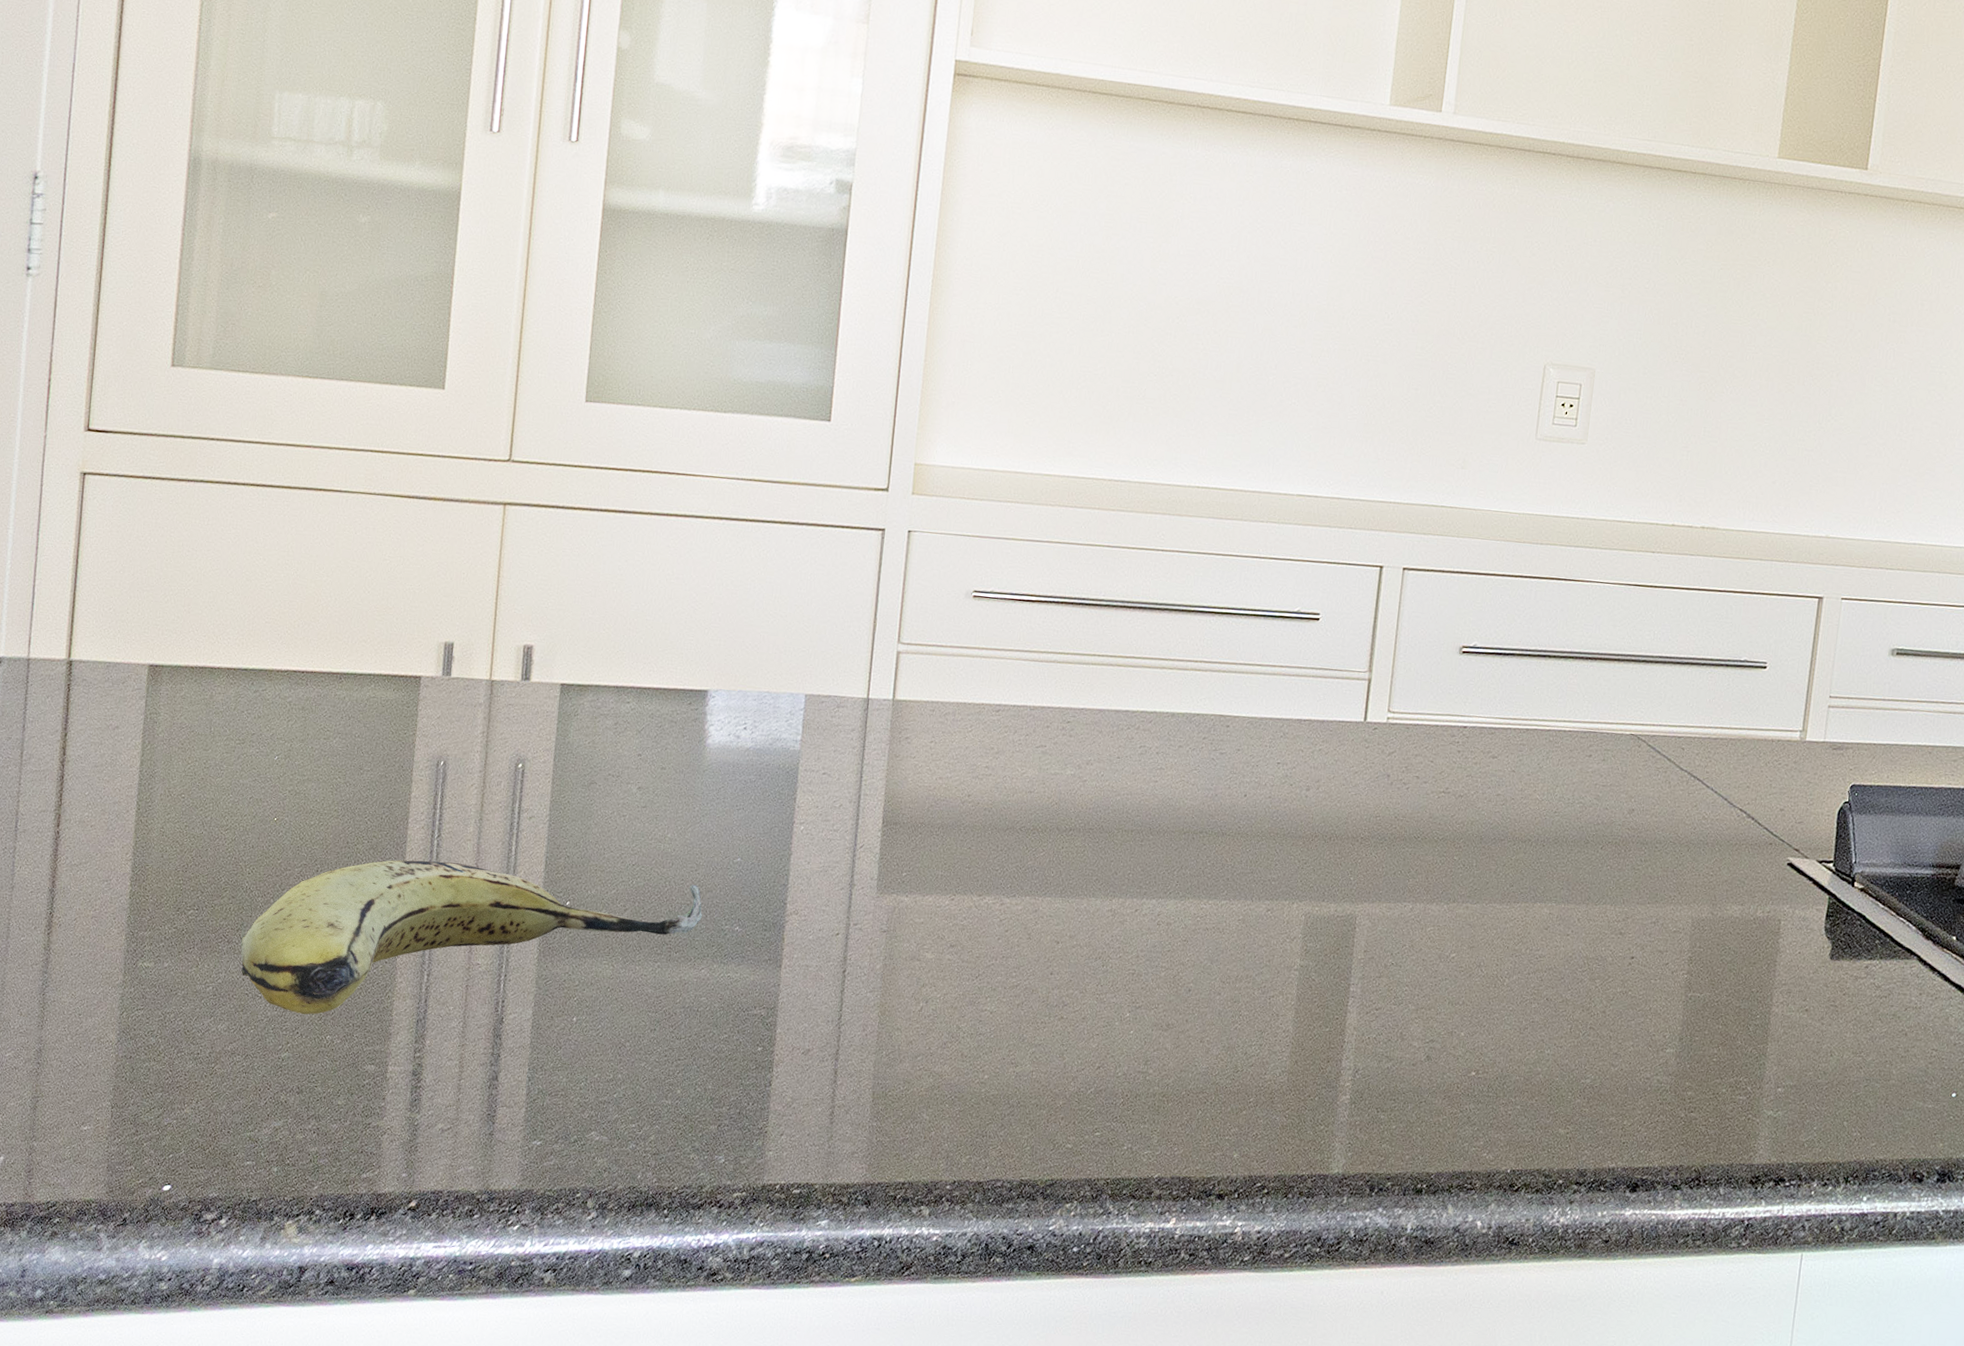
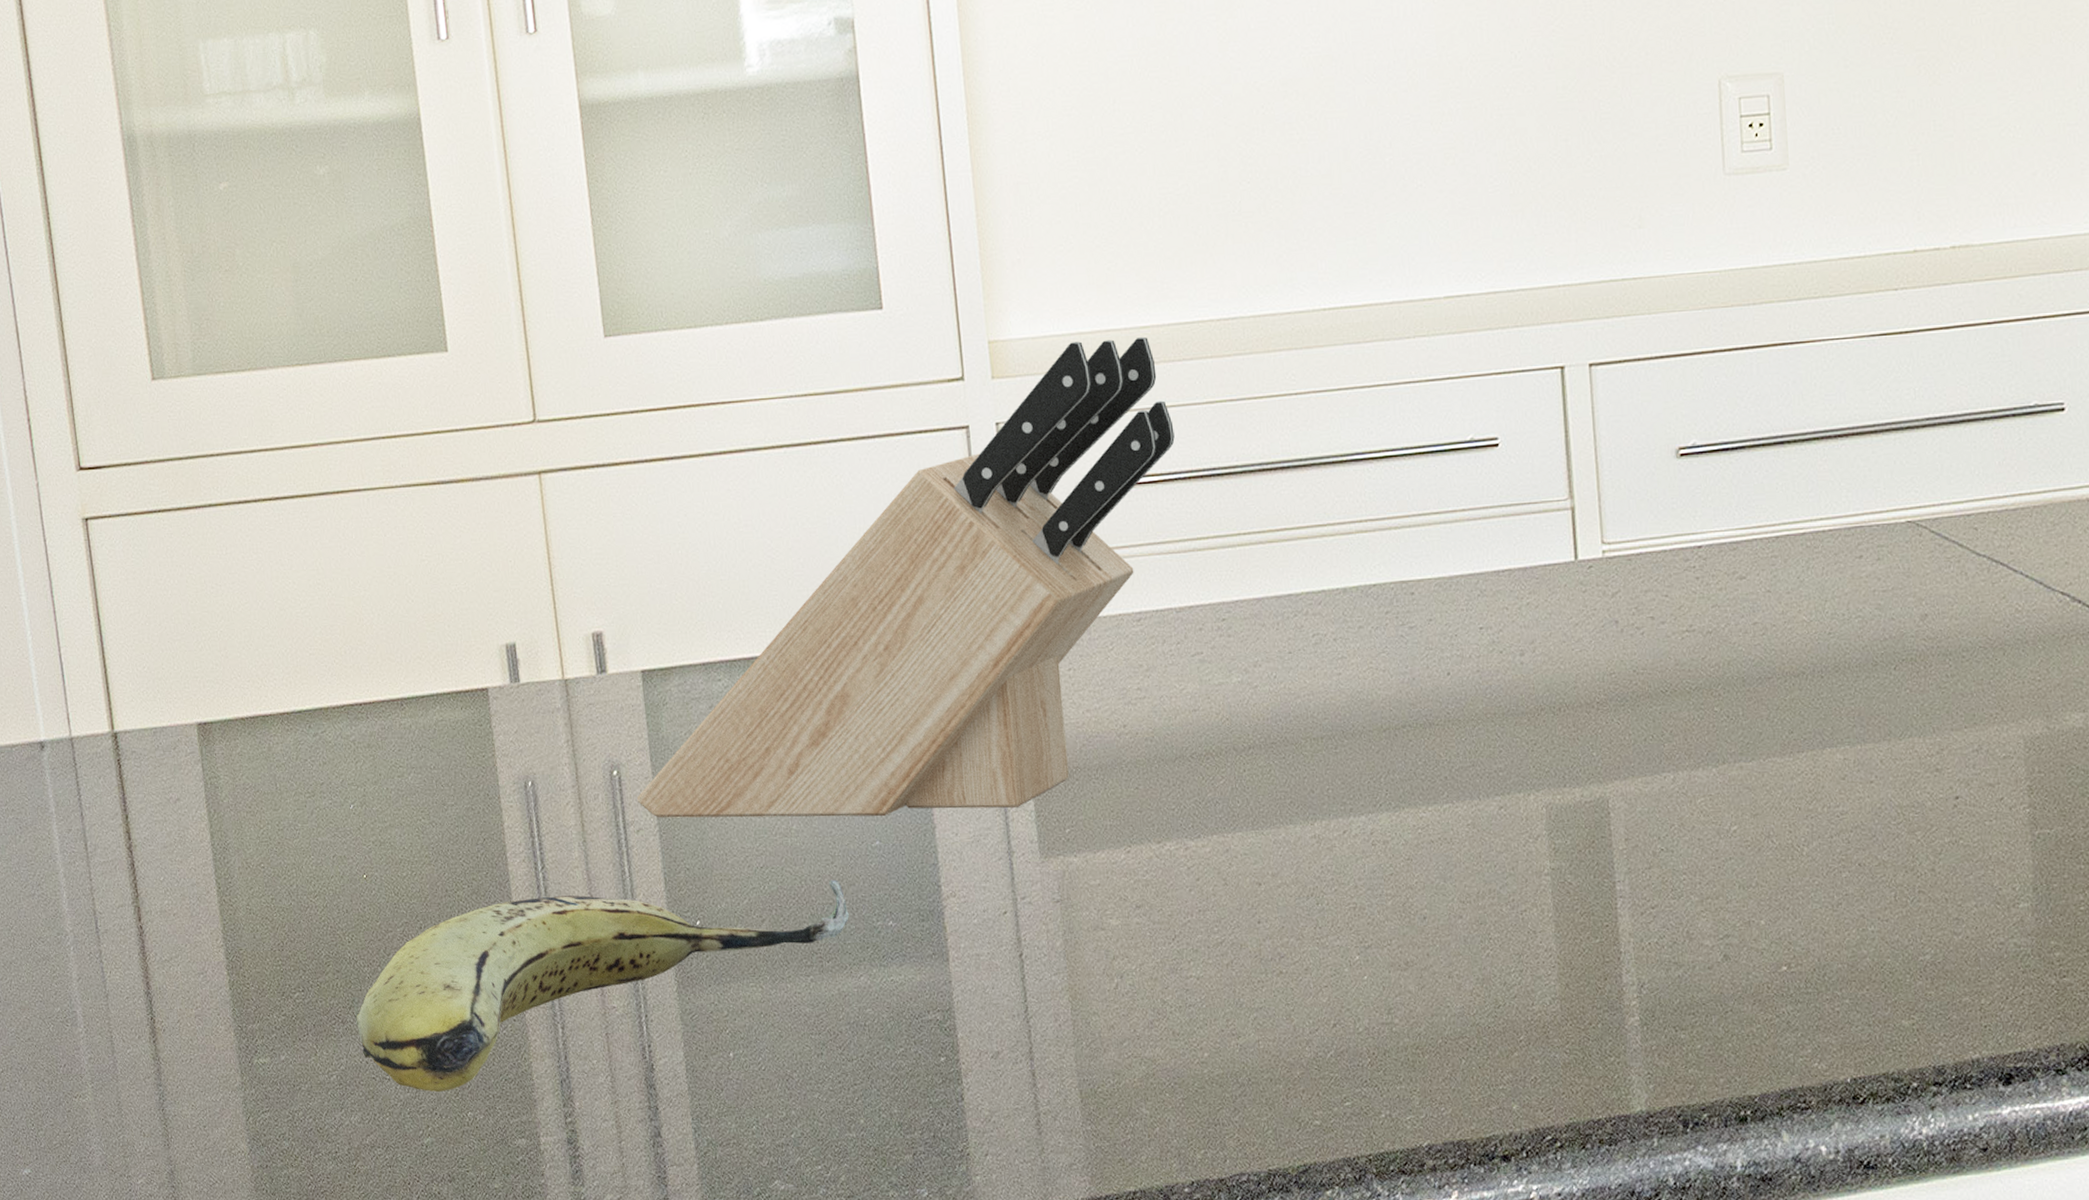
knife block: none [535,476,1057,848] -> present [637,336,1175,818]

